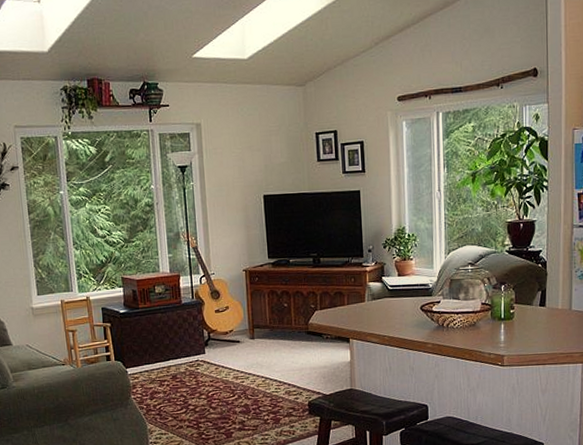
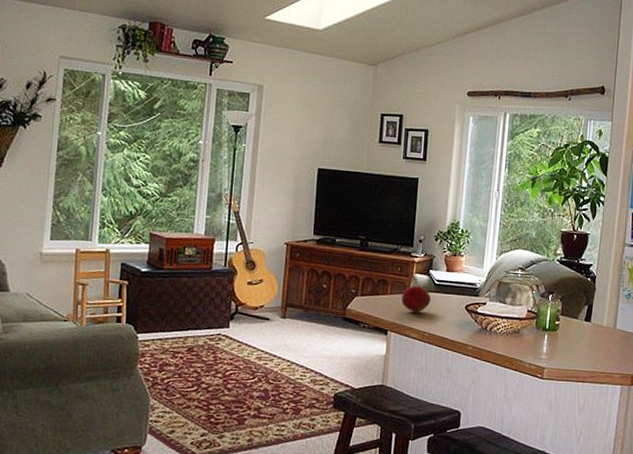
fruit: none [359,293,387,319] -> present [401,285,432,313]

